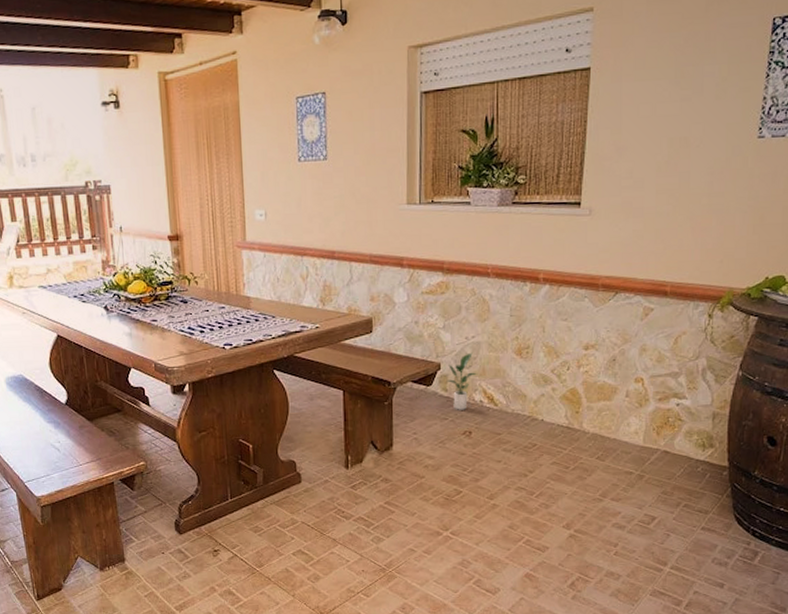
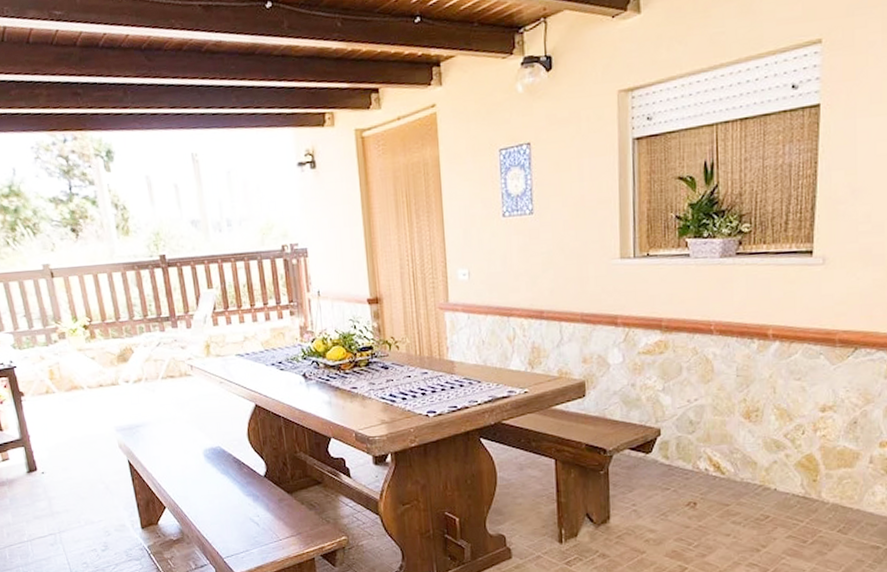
potted plant: present [446,352,477,410] -> none [667,416,701,480]

